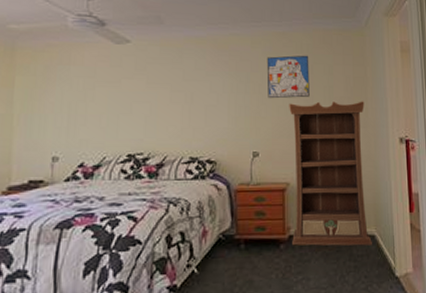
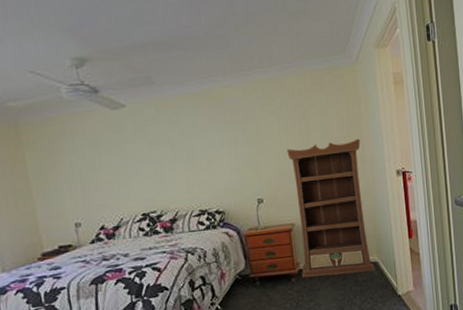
wall art: present [266,55,310,99] -> none [260,99,306,147]

